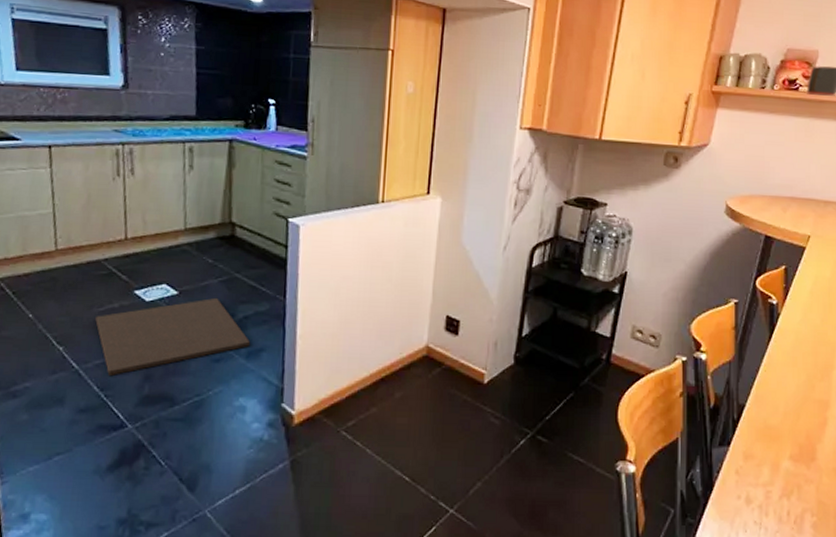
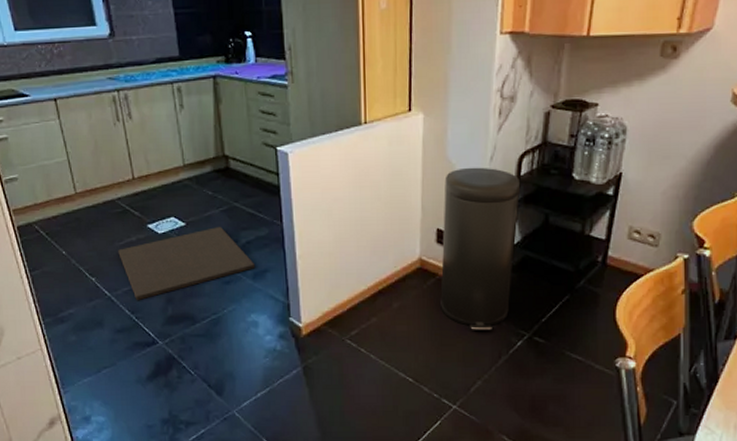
pedal bin: none [444,255,532,428] -> present [440,167,521,331]

